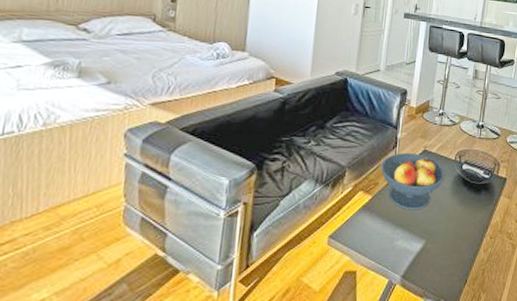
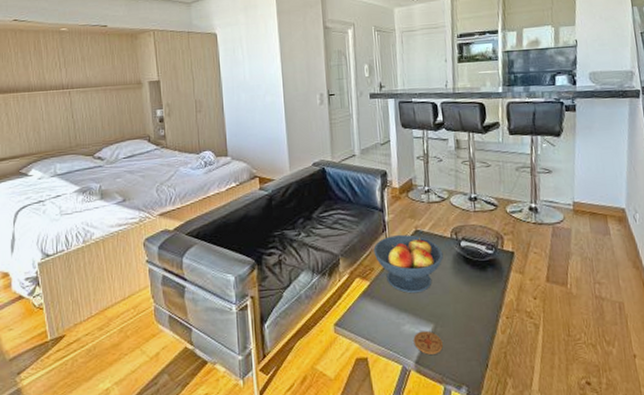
coaster: none [403,246,430,270] -> present [413,330,443,355]

